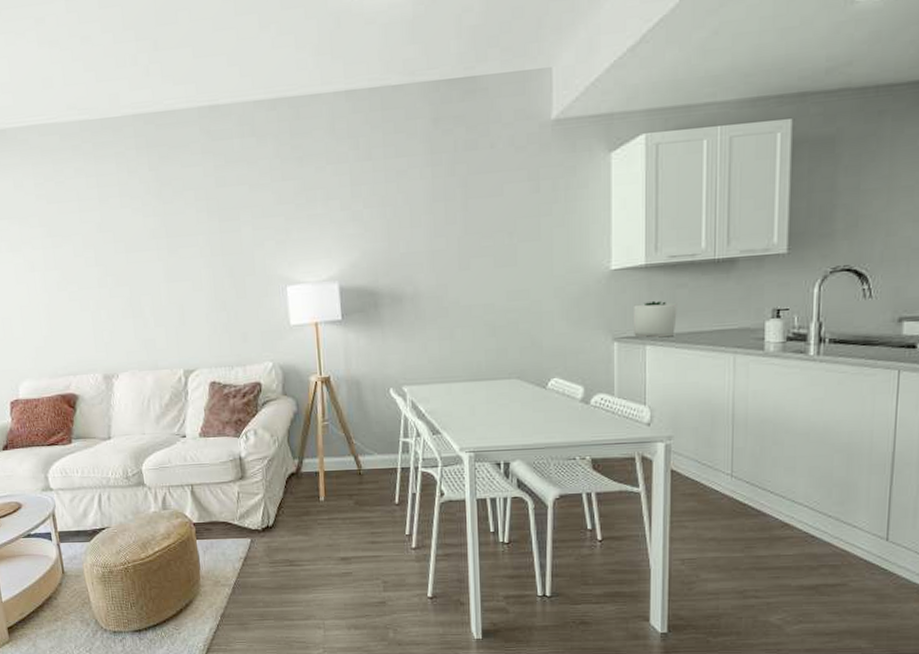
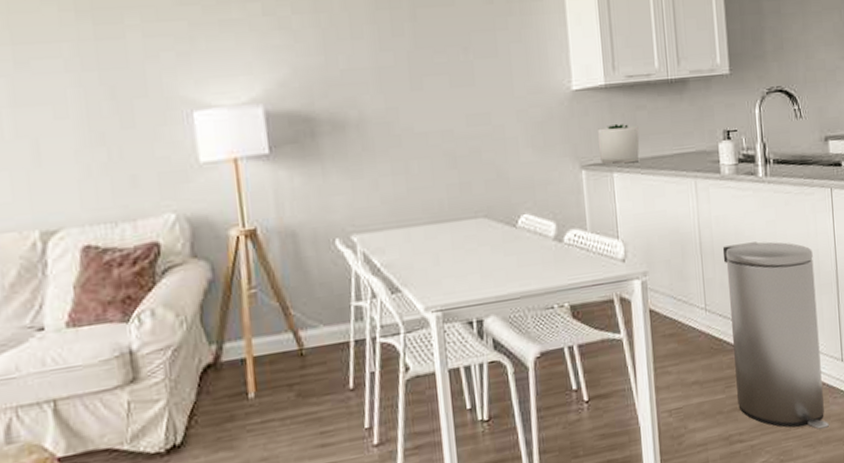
pedal bin: none [757,417,866,600] -> present [722,241,830,430]

